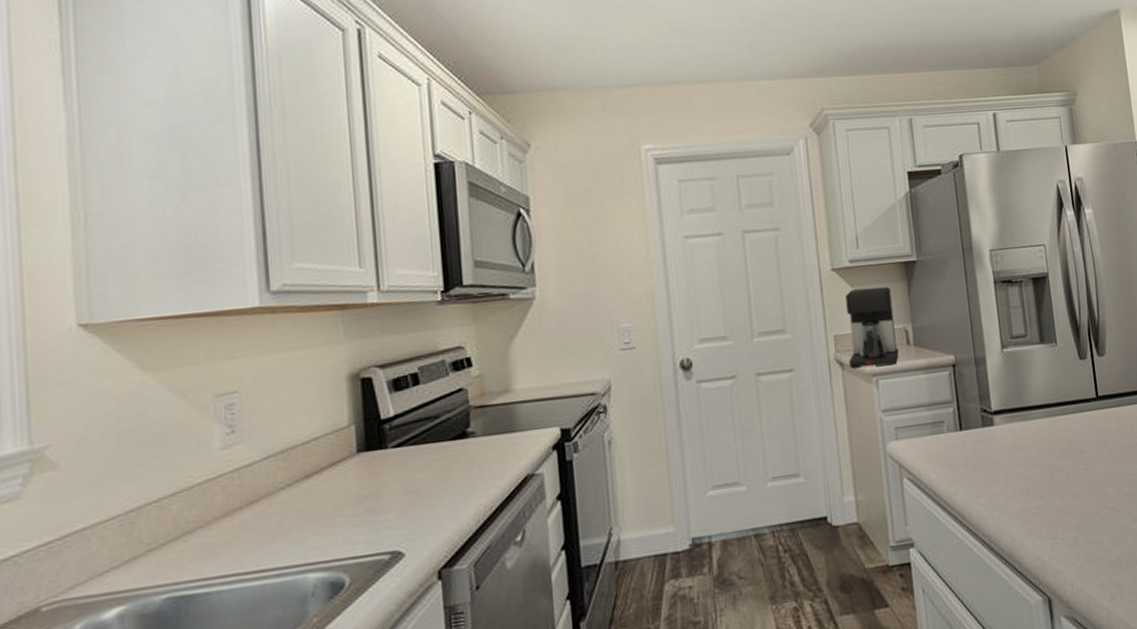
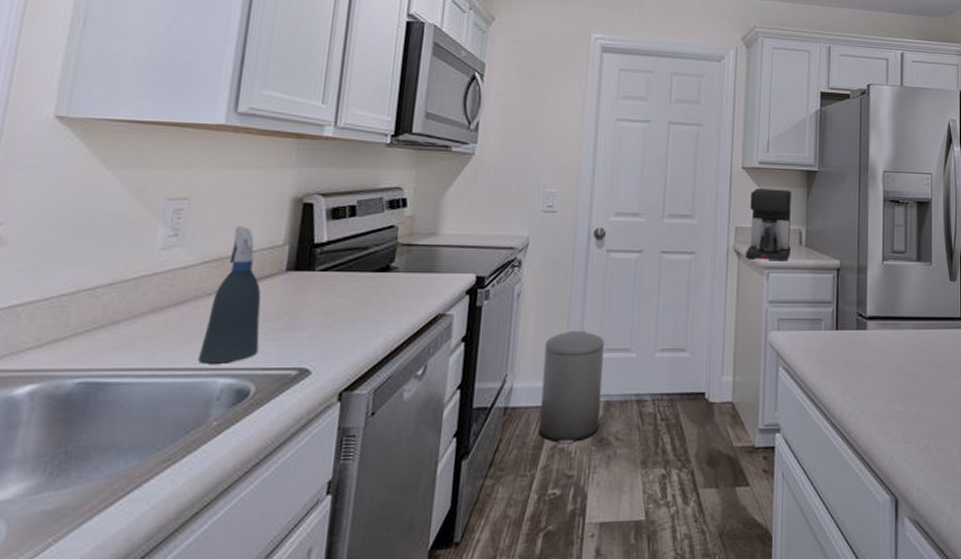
spray bottle: none [284,412,345,561] -> present [199,226,262,364]
pedal bin: none [647,469,720,592] -> present [539,330,605,444]

